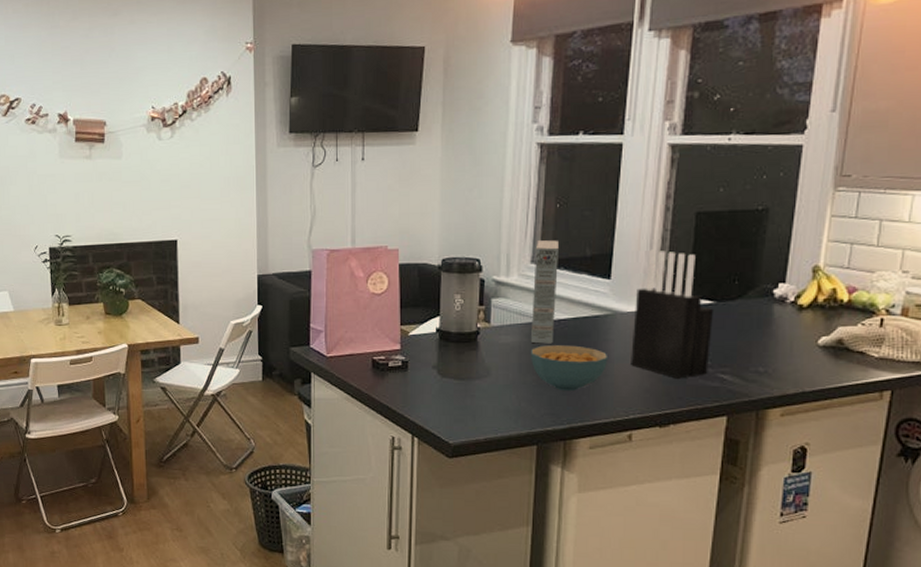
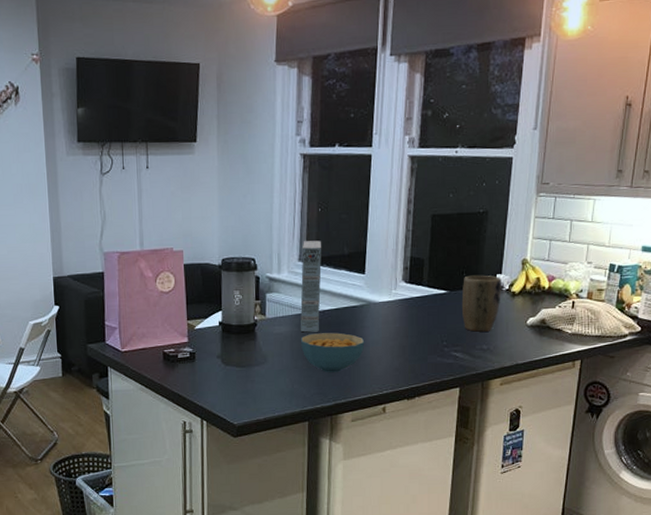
knife block: present [631,249,715,379] -> none [383,247,448,358]
plant pot: none [731,283,785,351] -> present [461,275,501,332]

